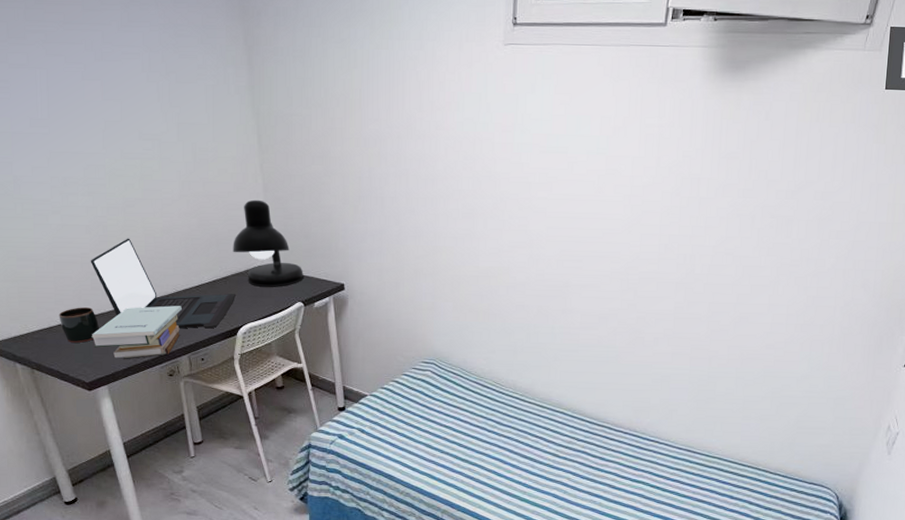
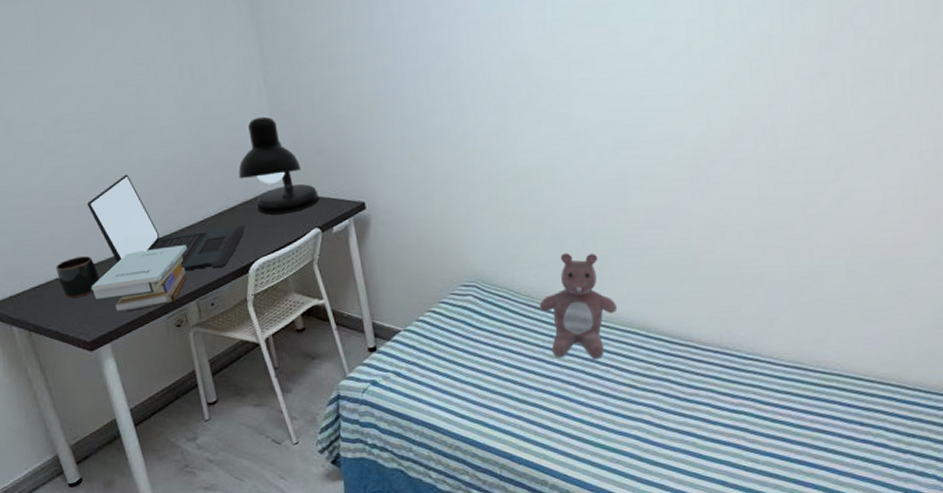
stuffed animal: none [486,343,551,432] -> present [539,253,618,360]

